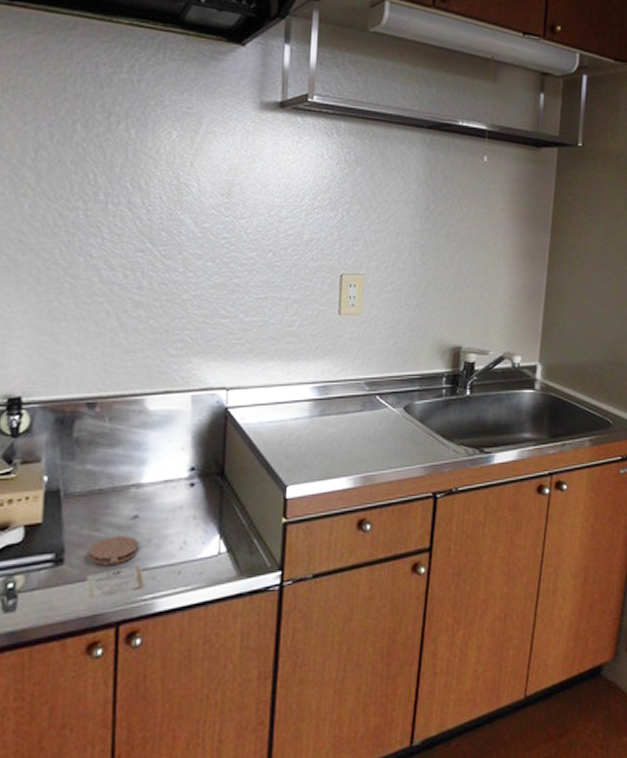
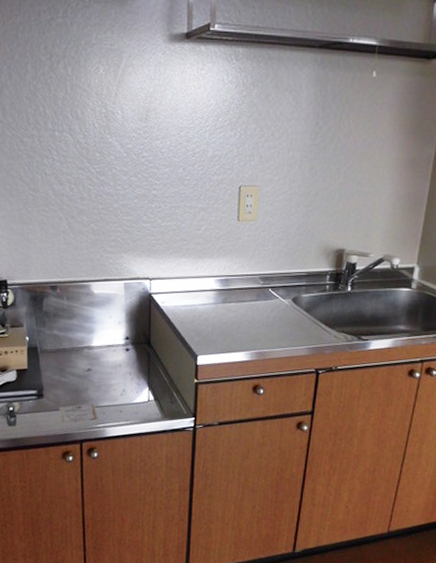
coaster: present [89,536,139,565] -> none [59,382,92,401]

